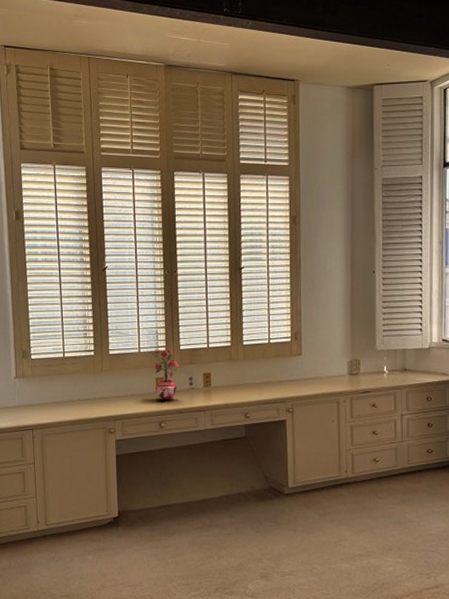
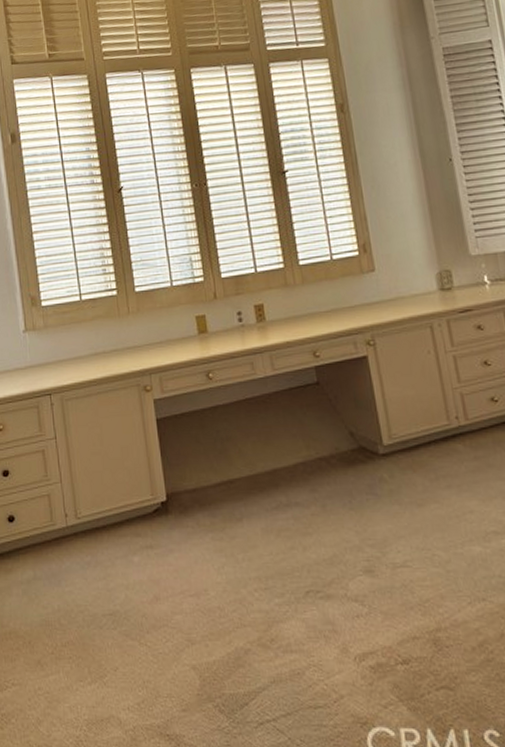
potted plant: present [153,348,180,401] -> none [188,277,225,345]

